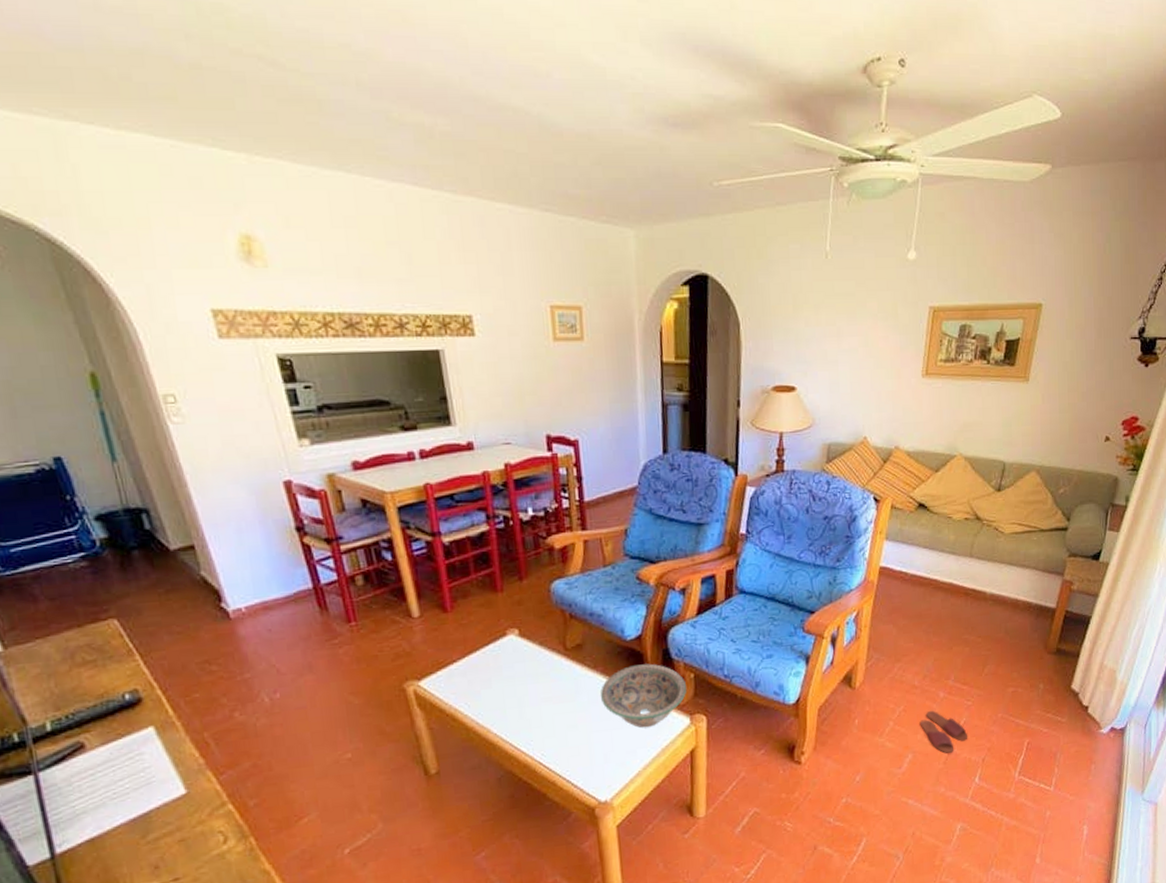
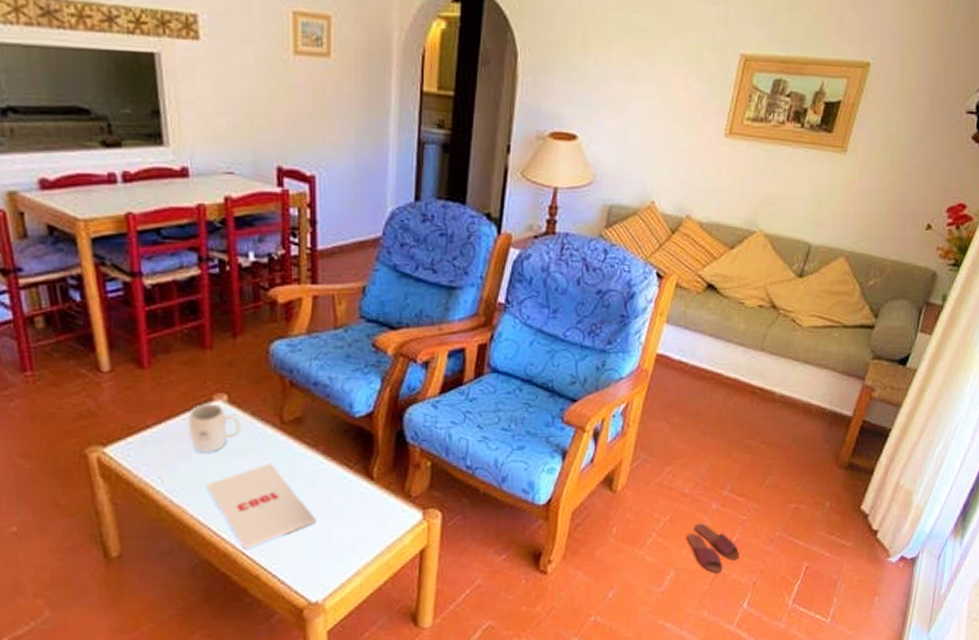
mug: none [486,636,531,681] -> present [187,402,240,454]
magazine: none [506,684,600,761] -> present [207,463,316,551]
decorative bowl: present [600,663,687,728] -> none [319,446,422,521]

